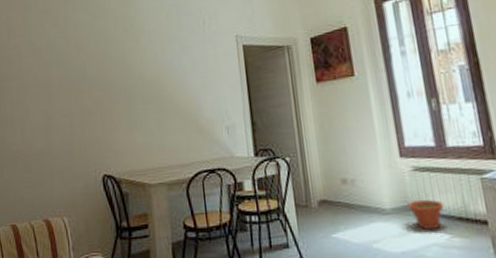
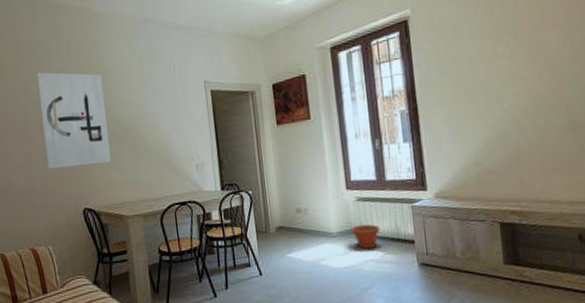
wall art: none [61,28,135,131] -> present [36,72,111,169]

